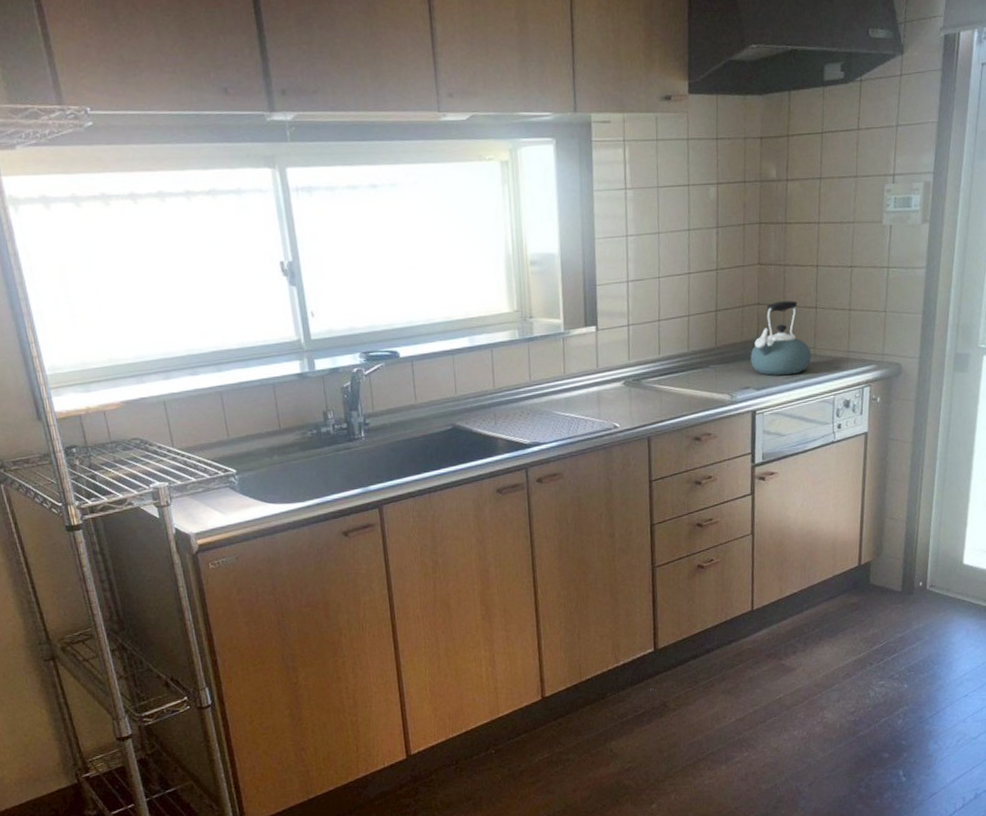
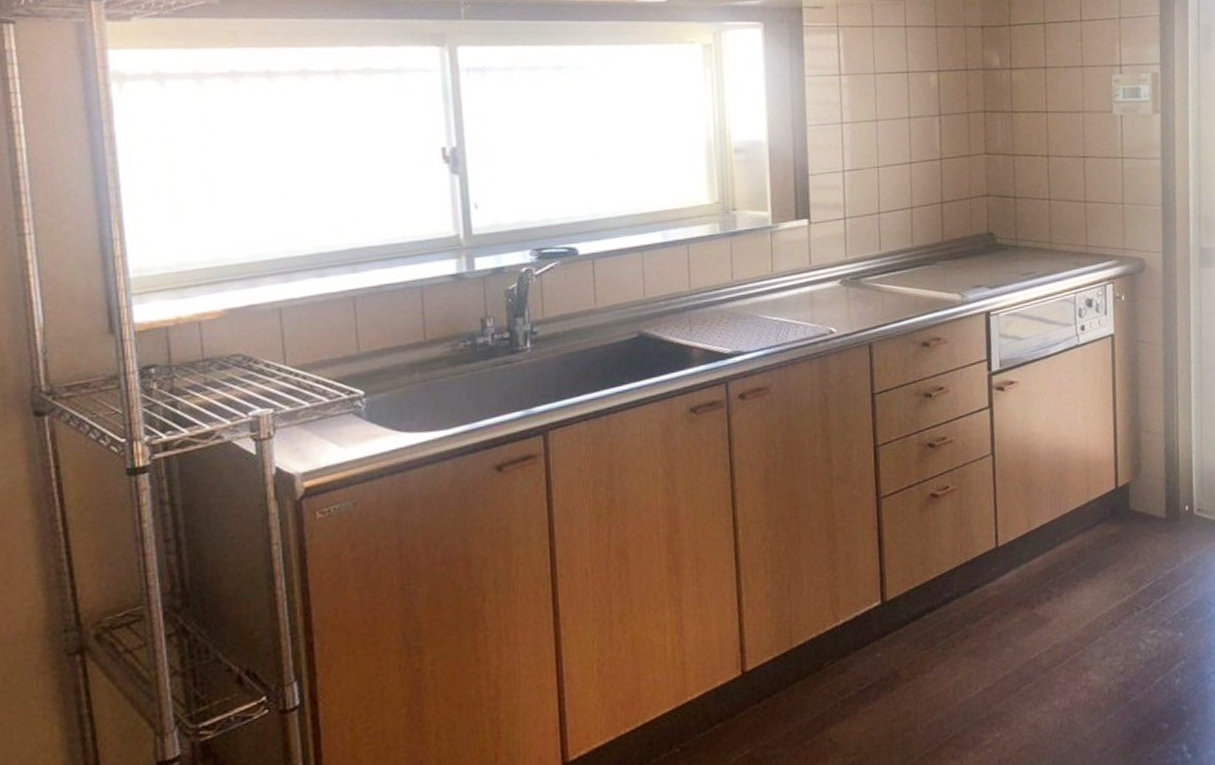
kettle: present [750,300,812,376] -> none [981,192,1048,273]

